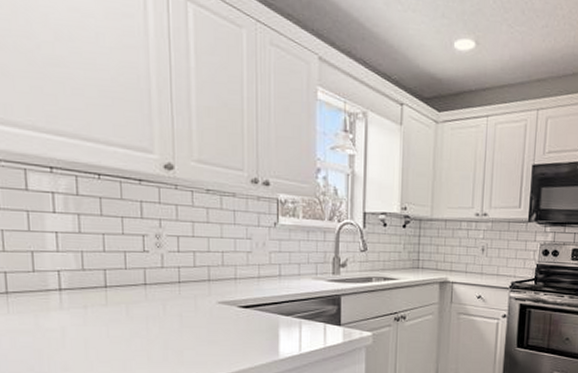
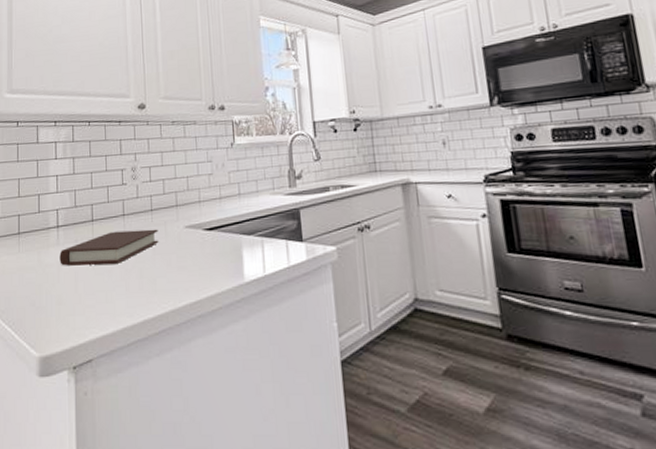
book: none [64,300,187,333] -> present [59,229,159,266]

